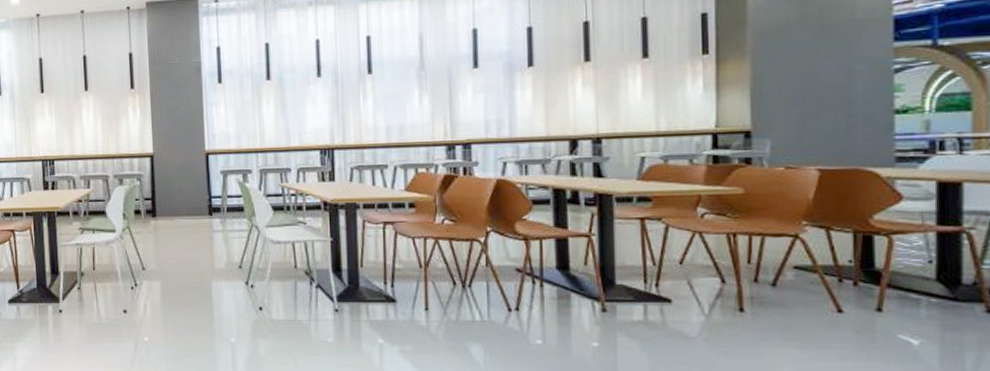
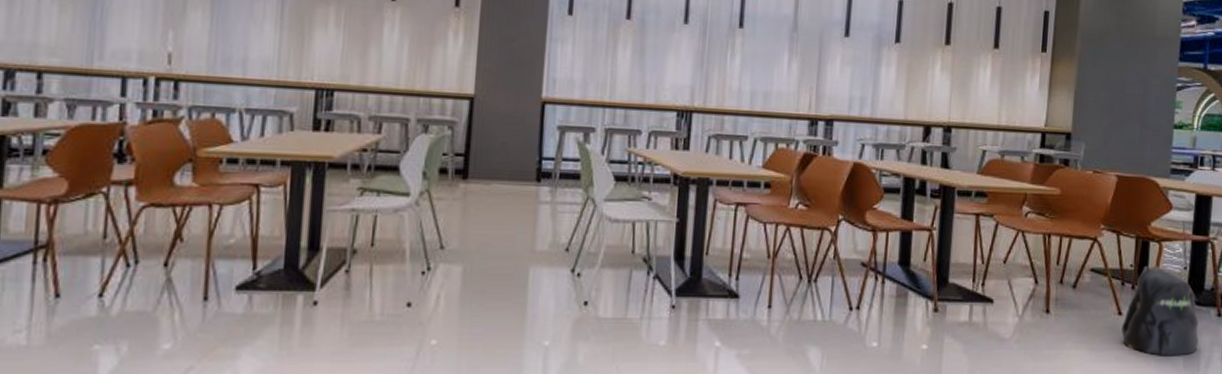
backpack: none [844,260,960,356] -> present [1121,265,1199,356]

